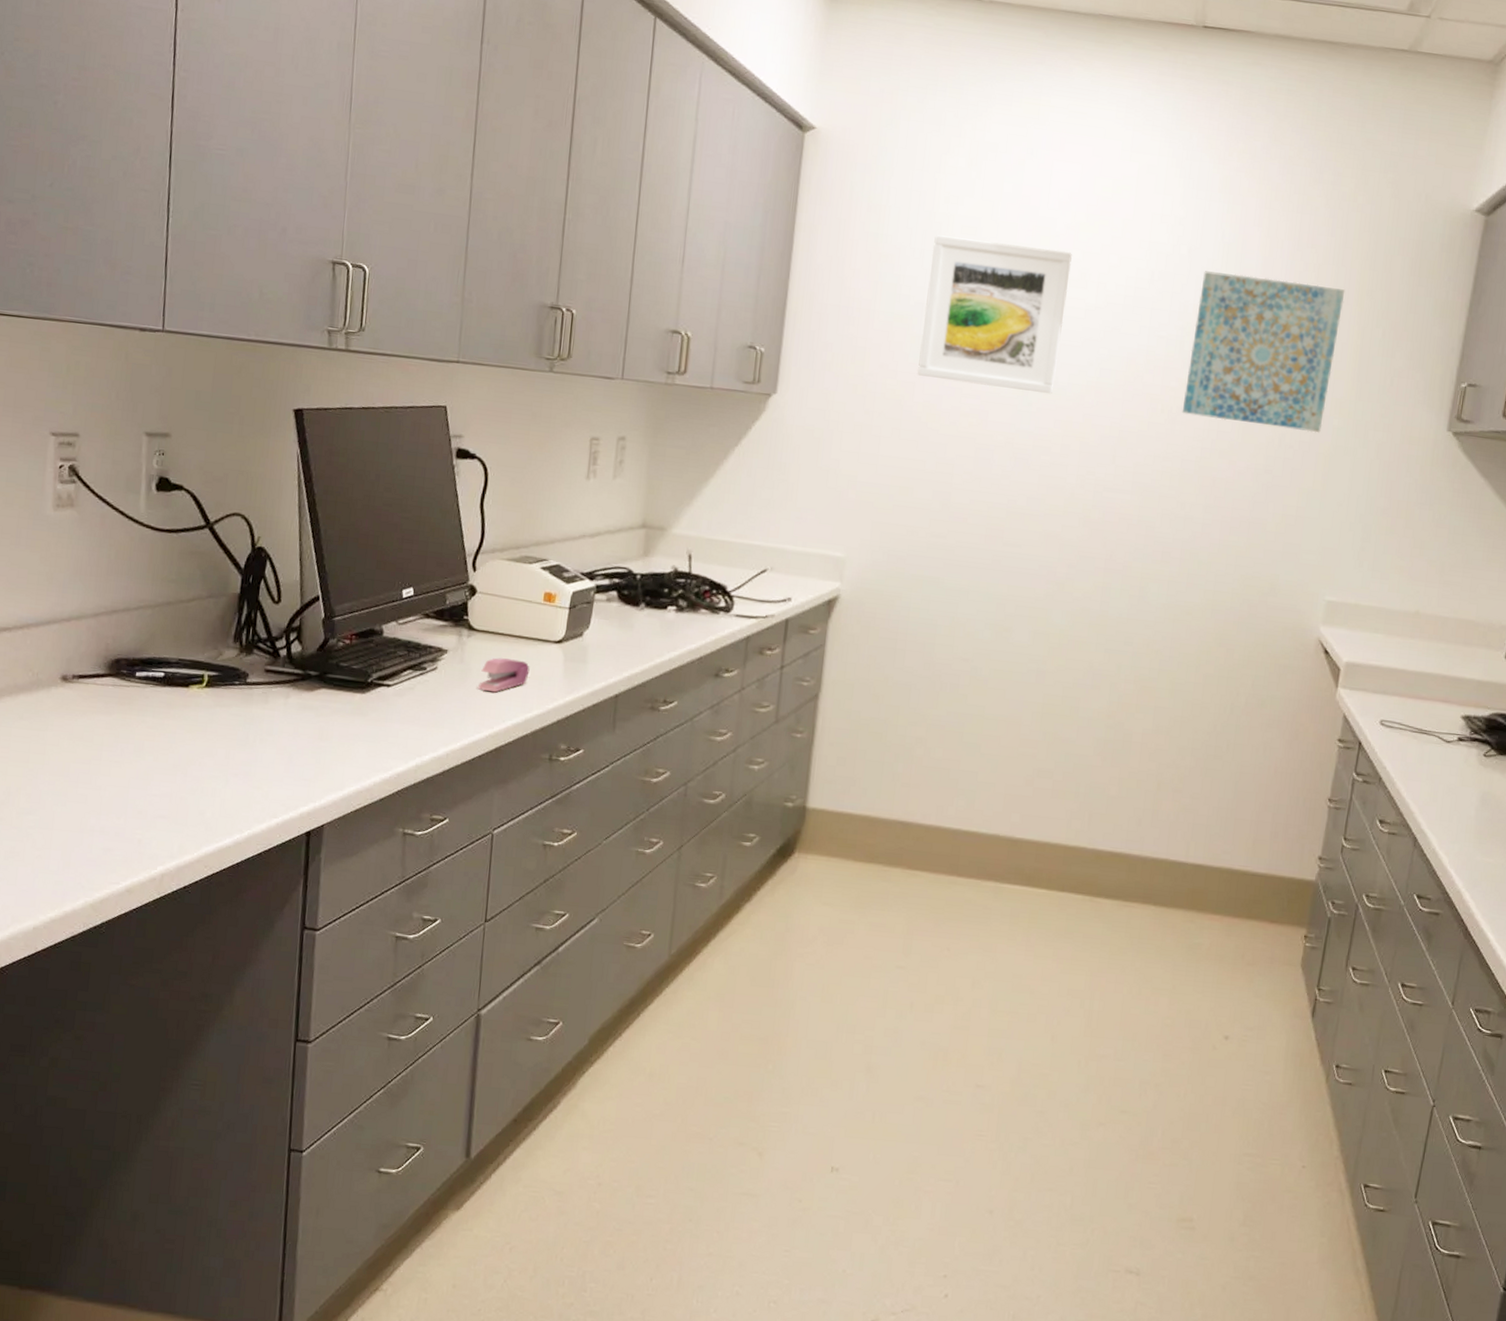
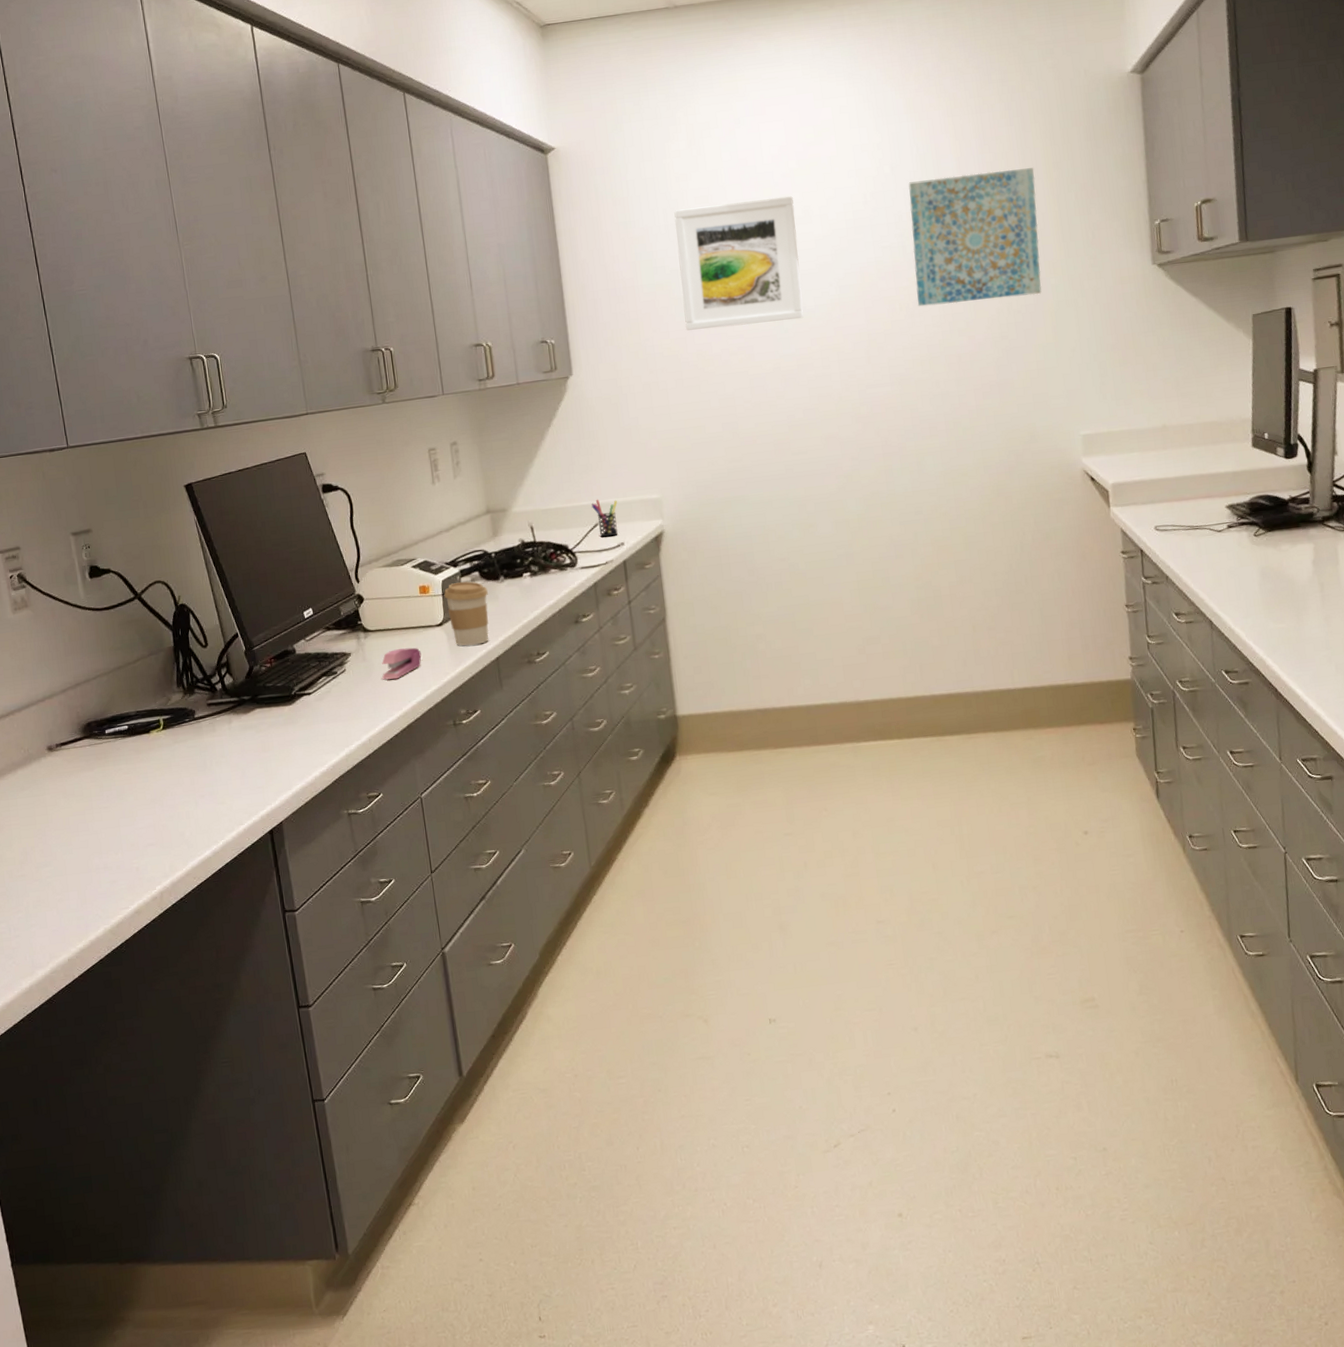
coffee cup: none [570,598,623,675] -> present [444,581,489,646]
pen holder: none [764,541,794,589] -> present [591,499,618,537]

